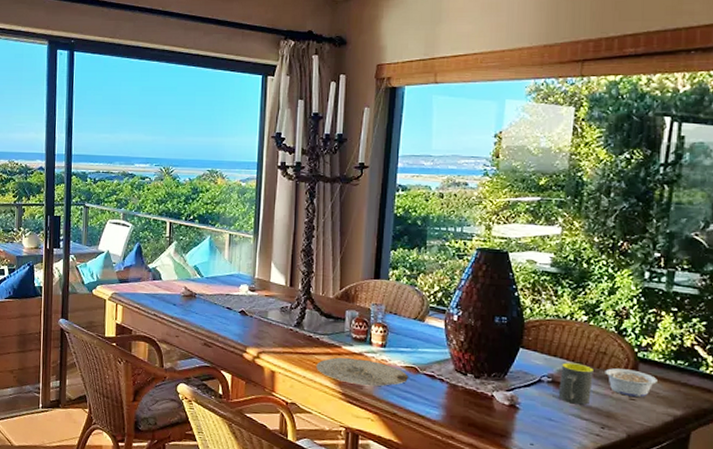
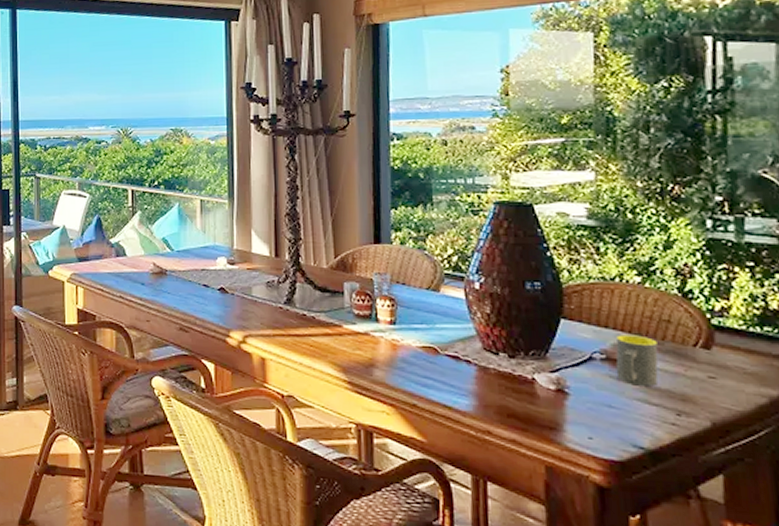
plate: present [316,357,408,387] -> none [314,339,427,373]
legume: present [602,368,657,397] -> none [668,339,741,374]

